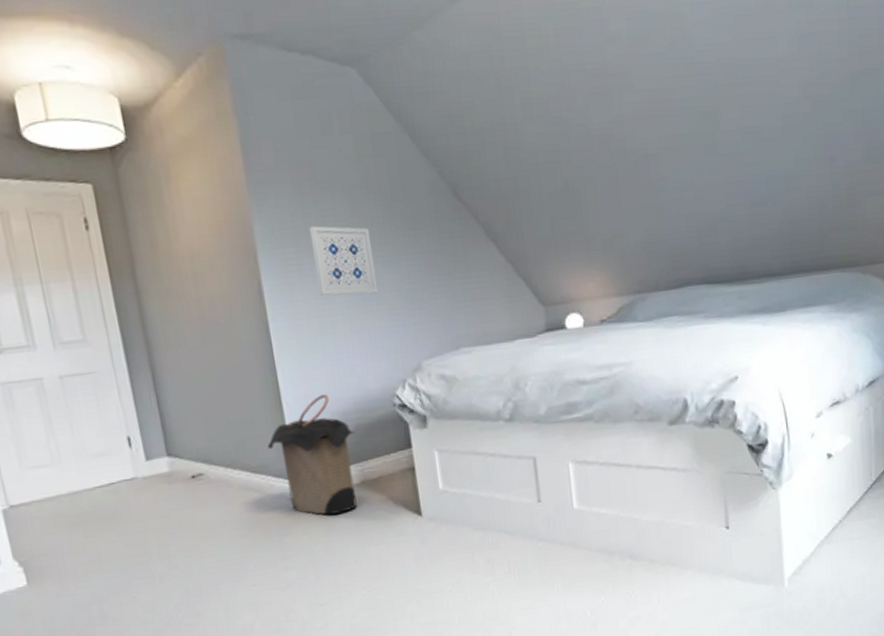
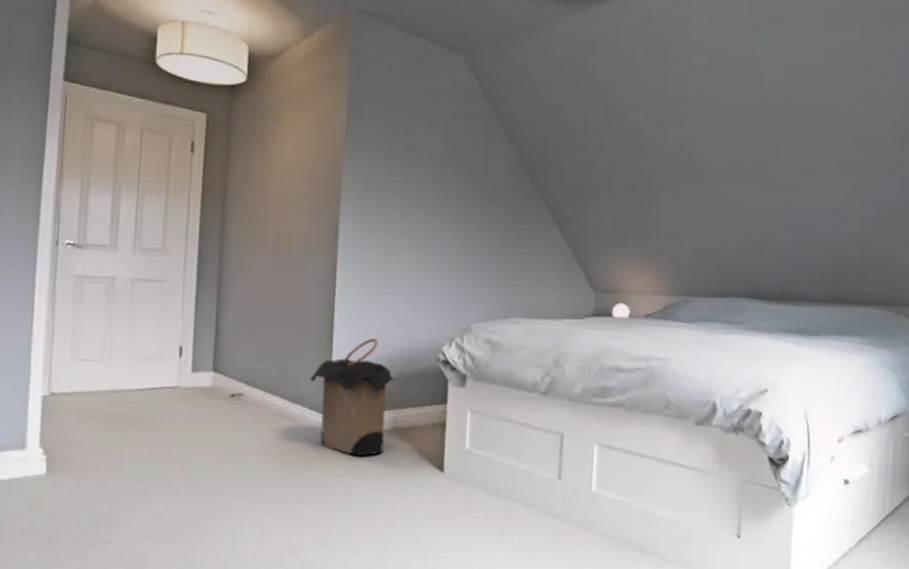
wall art: present [309,226,379,296] -> none [390,184,447,253]

